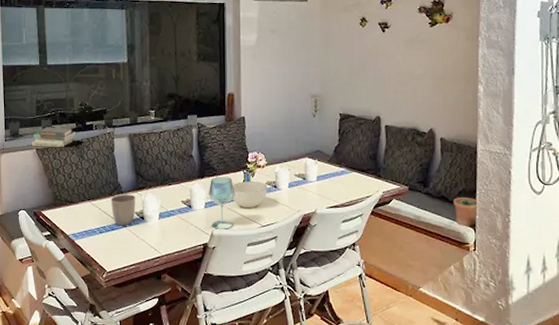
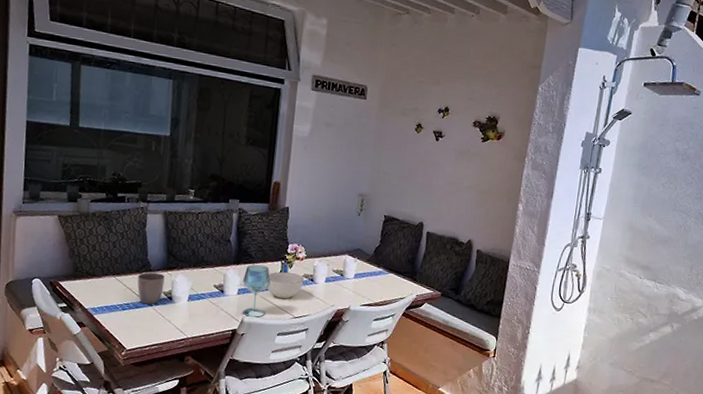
books: present [31,127,75,148] -> none [53,193,105,218]
planter: present [454,198,478,227] -> none [480,307,502,335]

